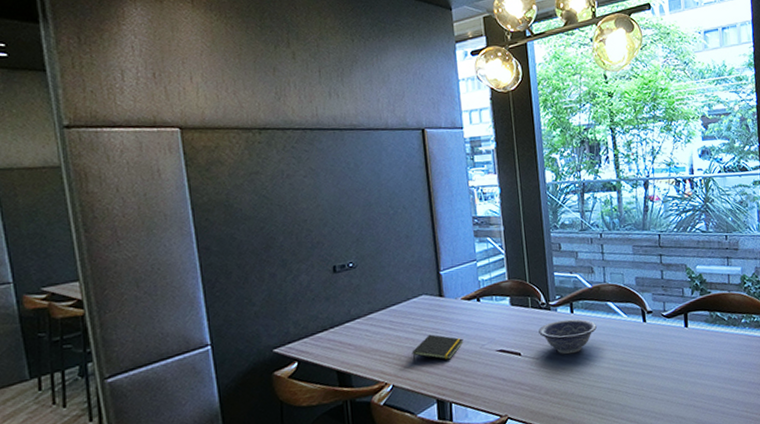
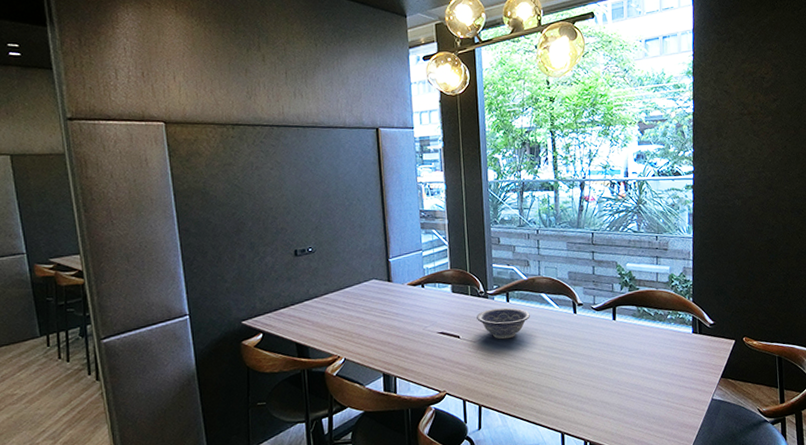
notepad: present [412,334,464,362] -> none [362,315,409,339]

